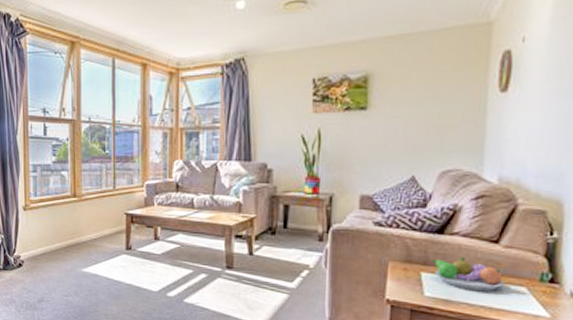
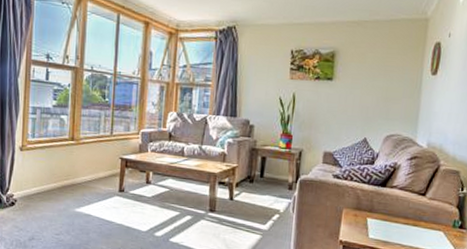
fruit bowl: present [431,257,504,291] -> none [375,206,428,234]

